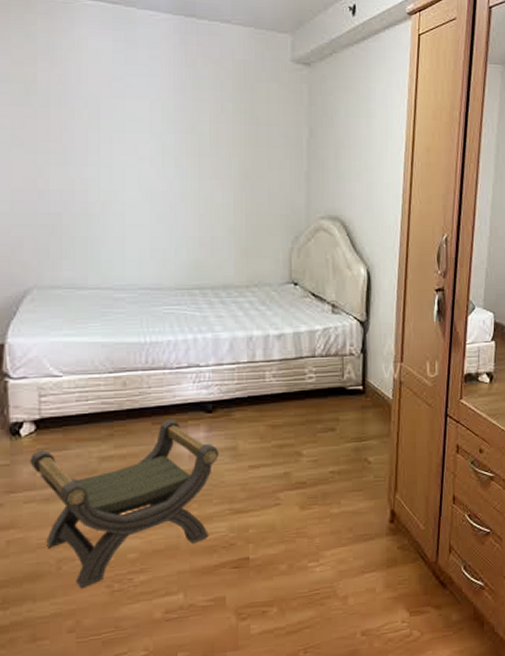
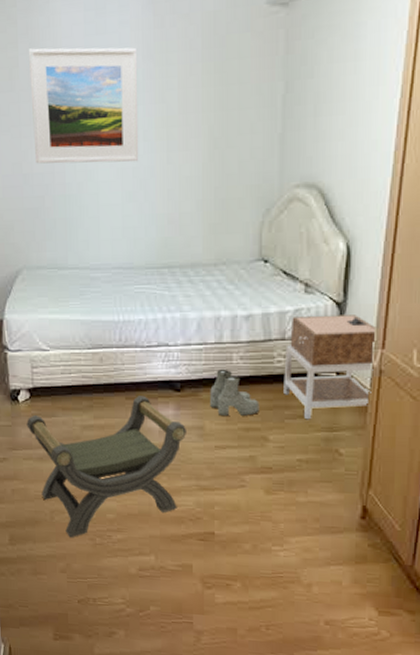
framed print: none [50,67,170,186] -> present [29,47,139,164]
boots: none [243,387,293,435] -> present [210,368,260,417]
nightstand: none [315,332,395,432] -> present [283,315,376,420]

